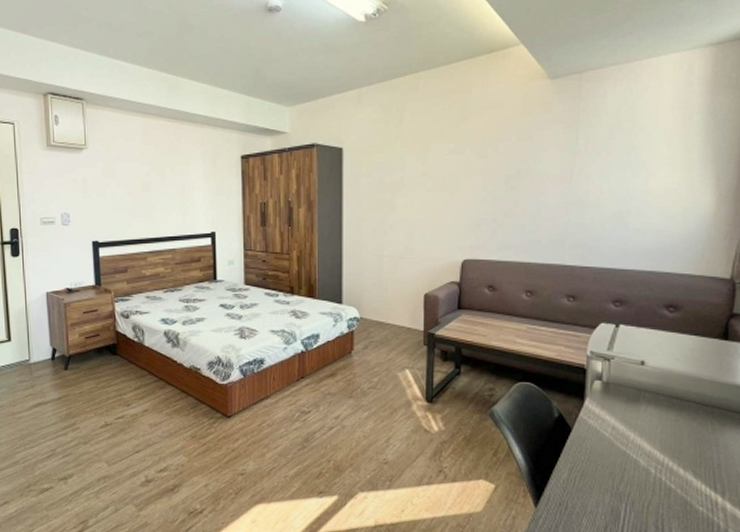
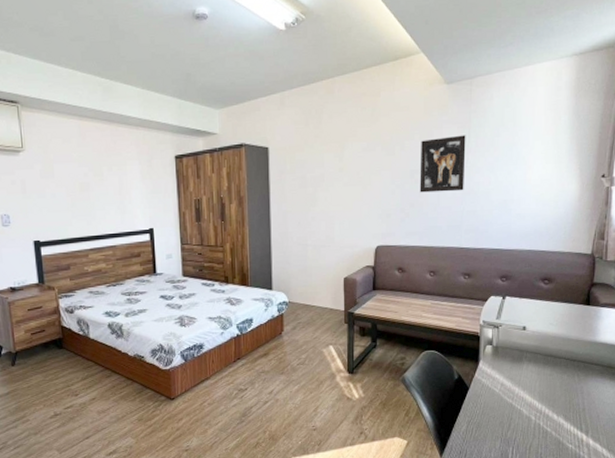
wall art: none [516,136,573,201] -> present [419,135,466,193]

